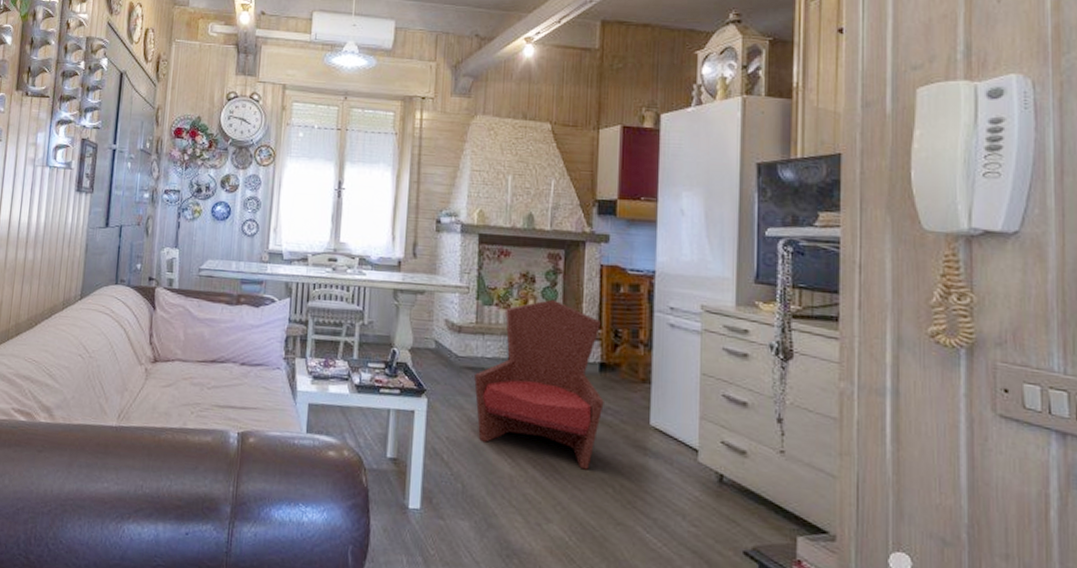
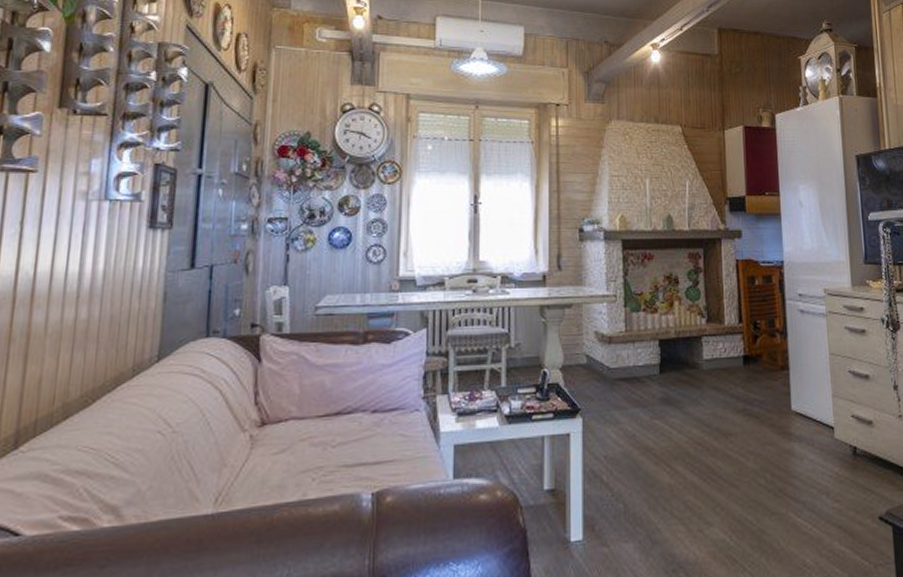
armchair: present [474,299,604,470] -> none [628,298,750,465]

